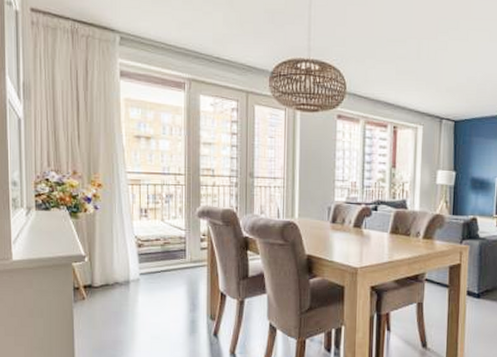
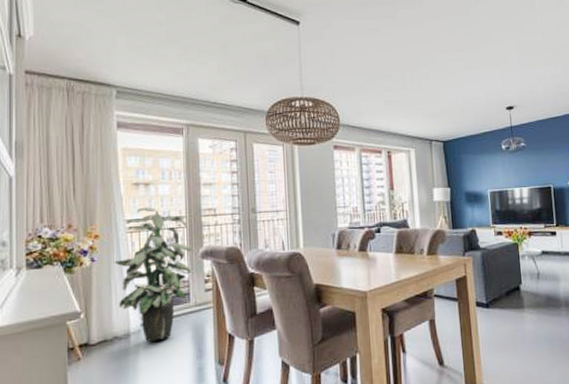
indoor plant: none [116,161,189,291] -> present [114,206,192,342]

